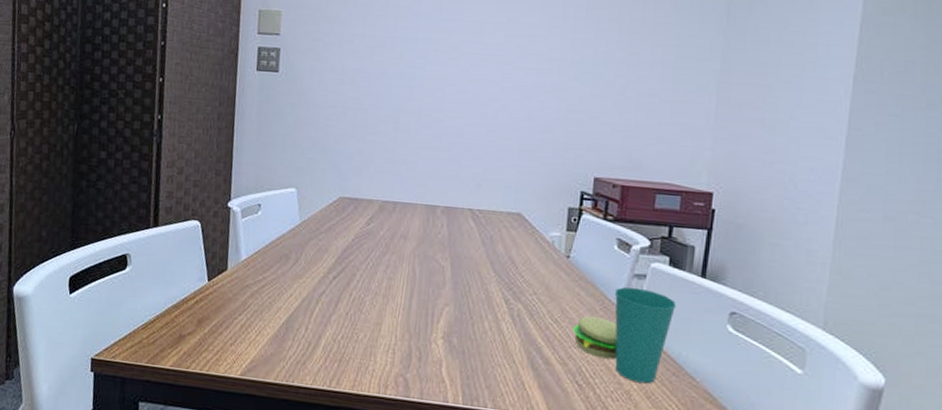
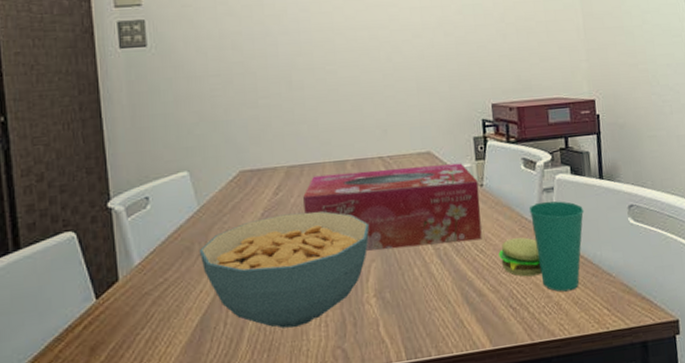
cereal bowl: none [295,243,449,348] -> present [200,211,370,329]
tissue box: none [391,214,565,310] -> present [303,163,482,251]

